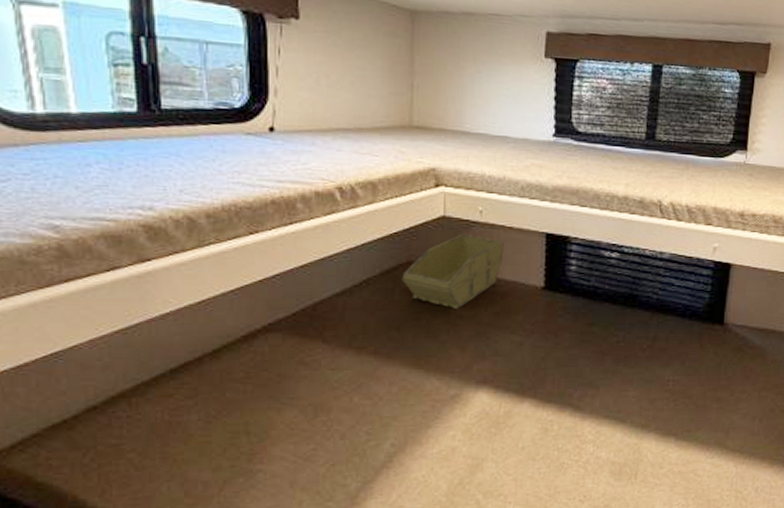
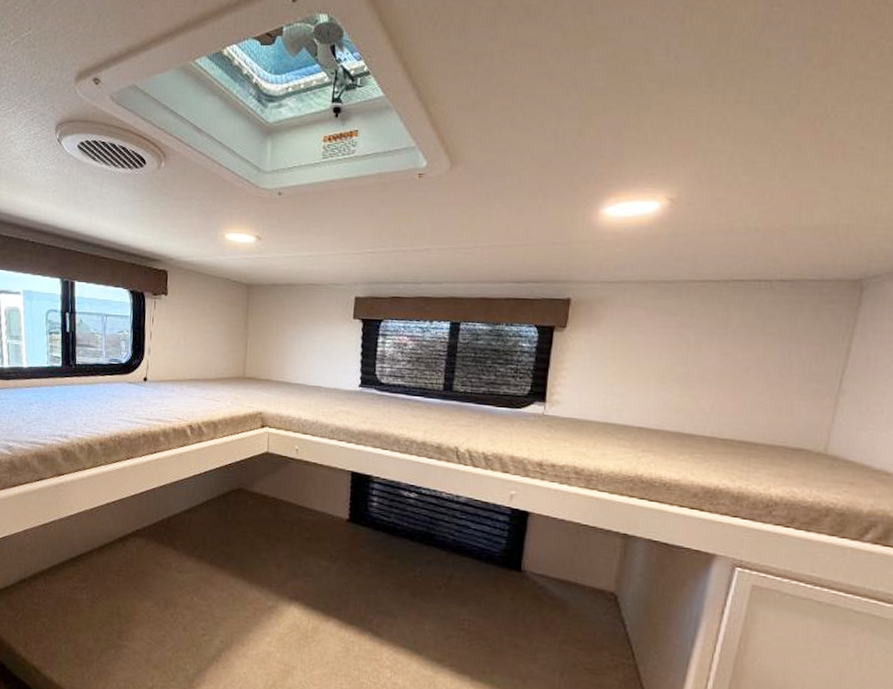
storage bin: present [402,234,504,309] -> none [233,468,316,532]

